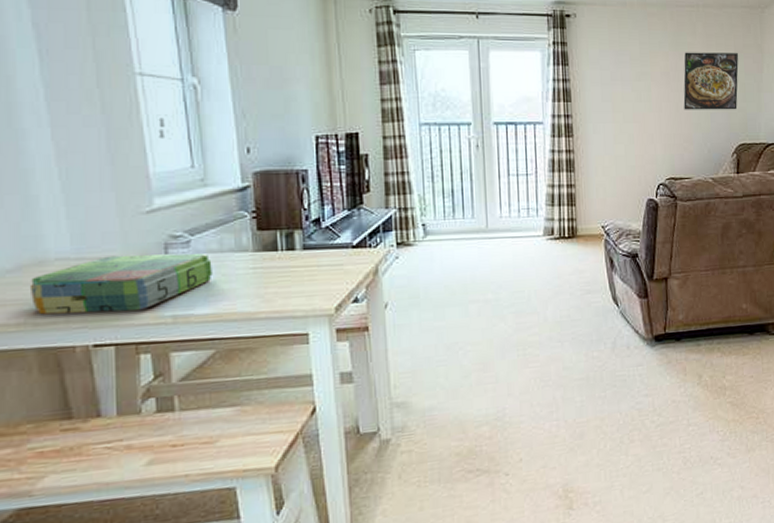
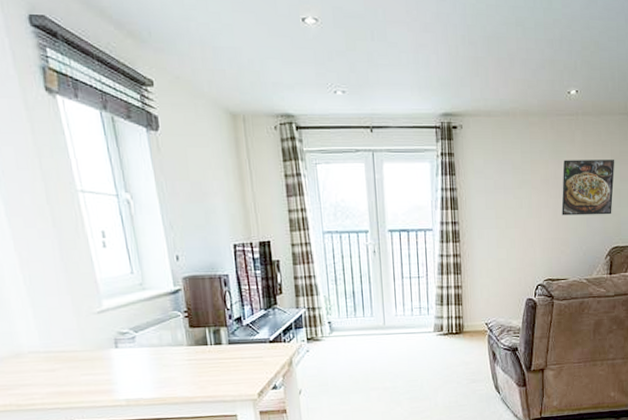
board game: present [29,252,212,315] -> none [10,347,155,398]

